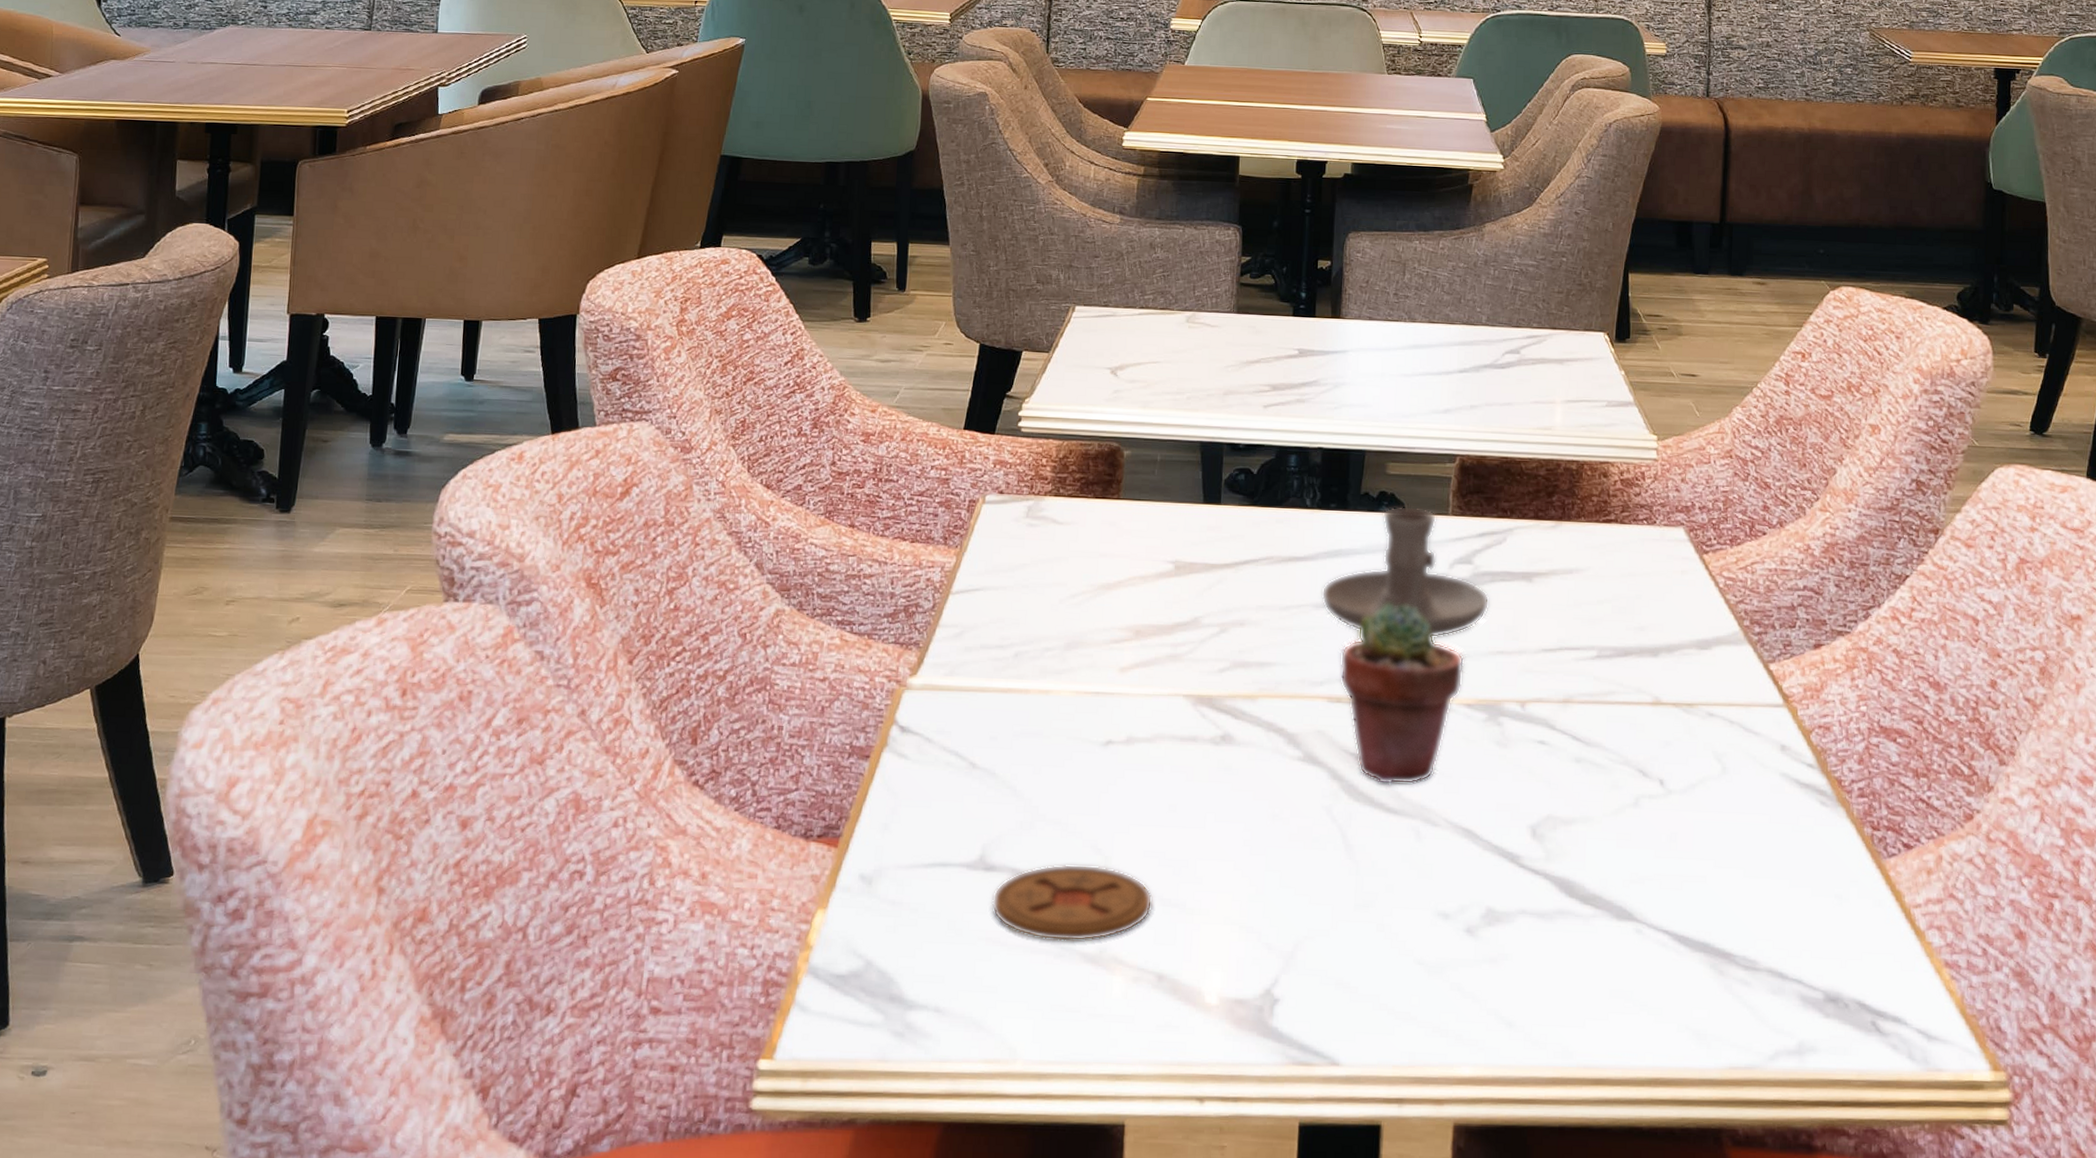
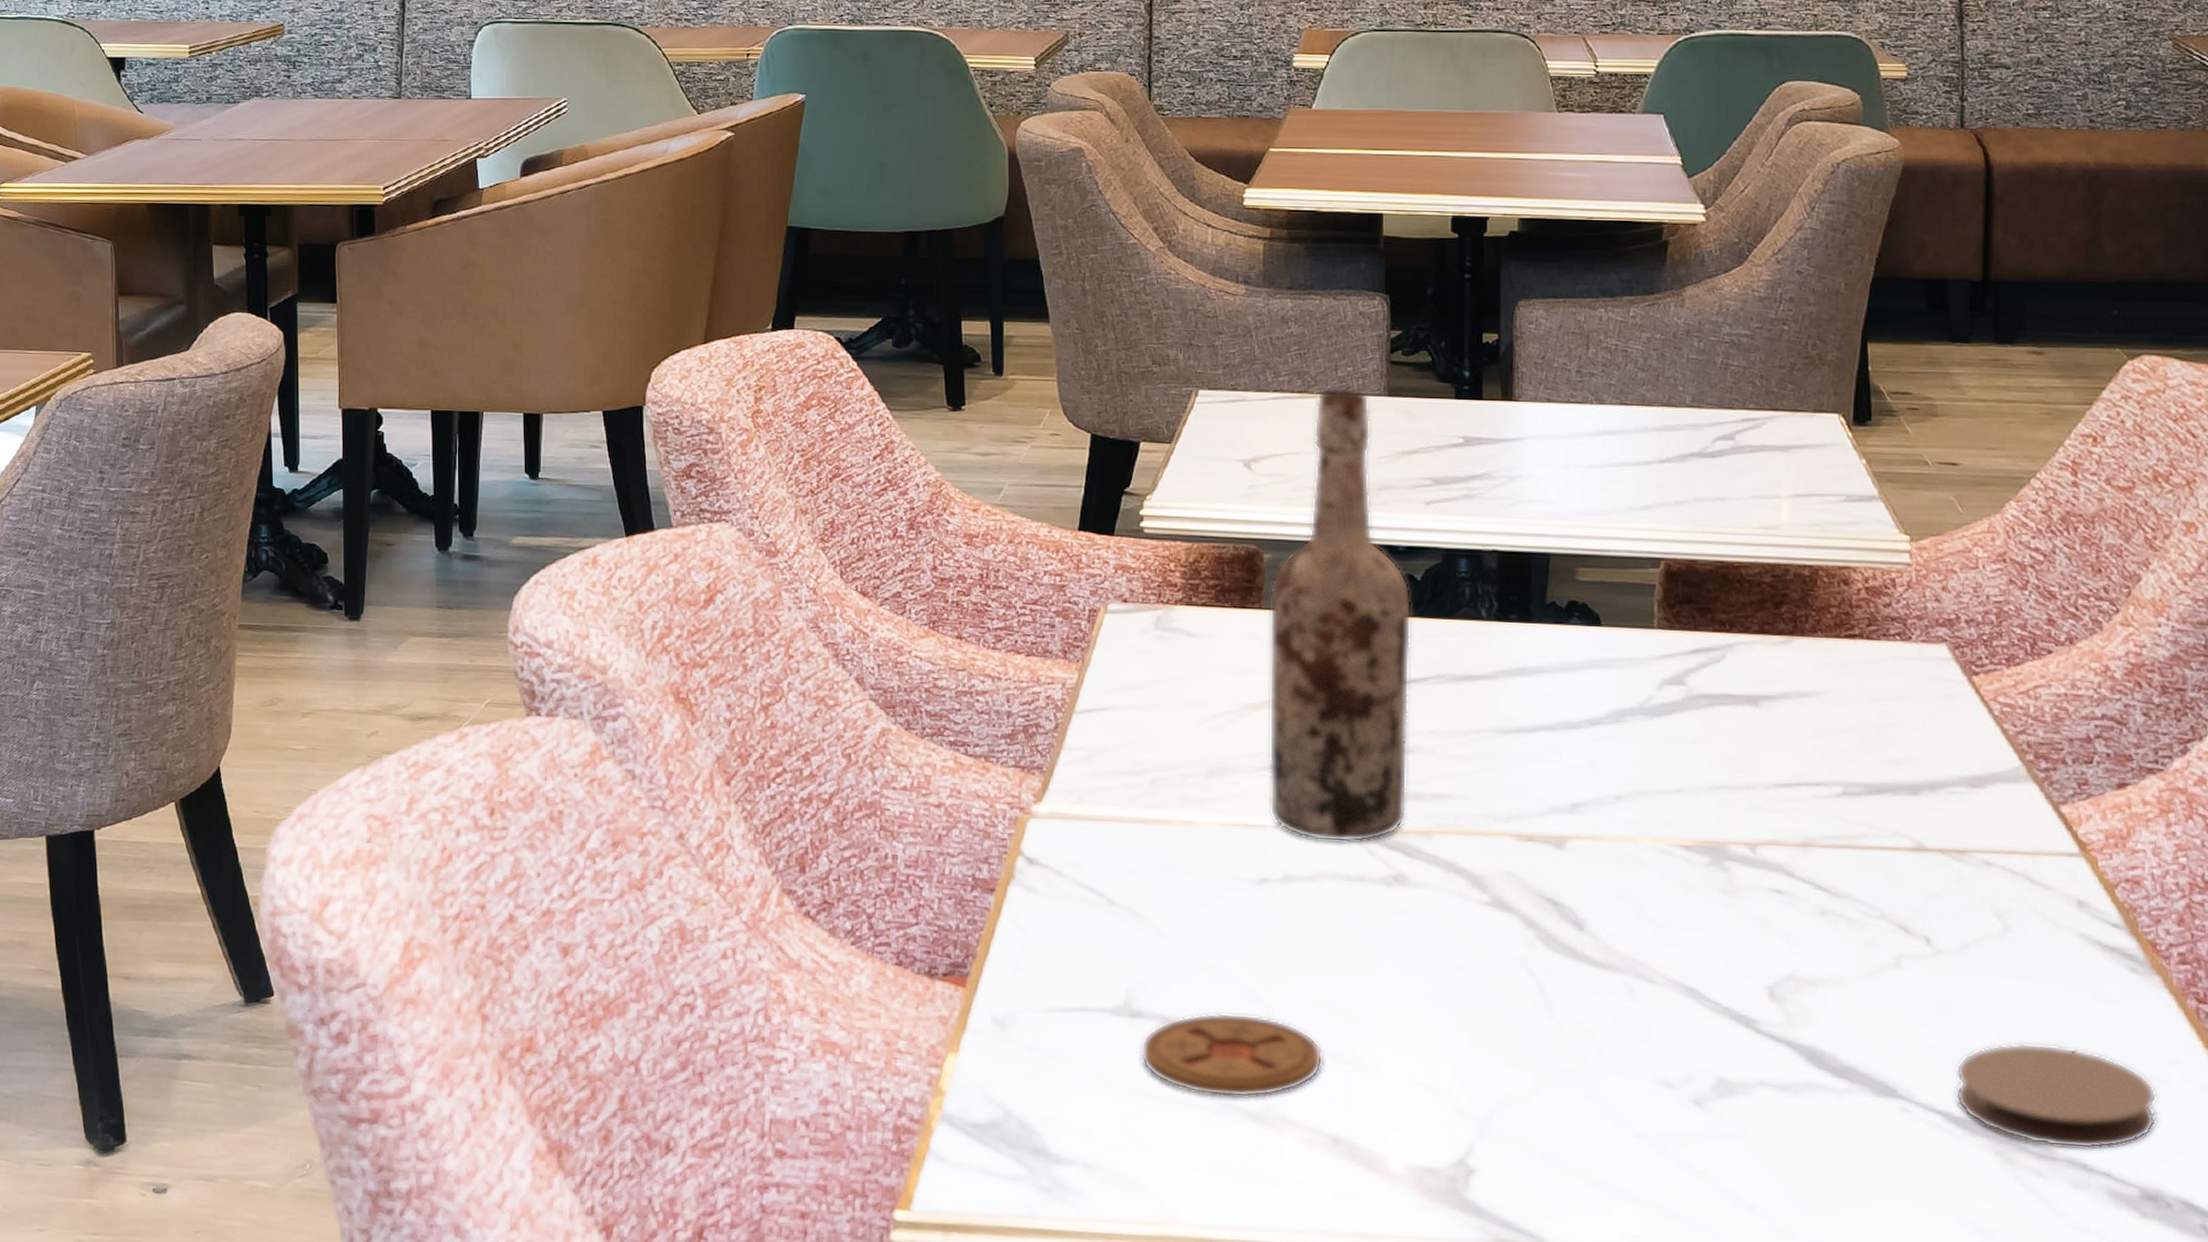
wine bottle: none [1117,305,1248,707] -> present [1269,387,1412,843]
candle holder: present [1321,506,1490,639] -> none [1504,617,1708,771]
potted succulent: present [1340,603,1464,785] -> none [1529,729,1679,936]
coaster: none [1679,869,1840,960] -> present [1955,1042,2158,1150]

